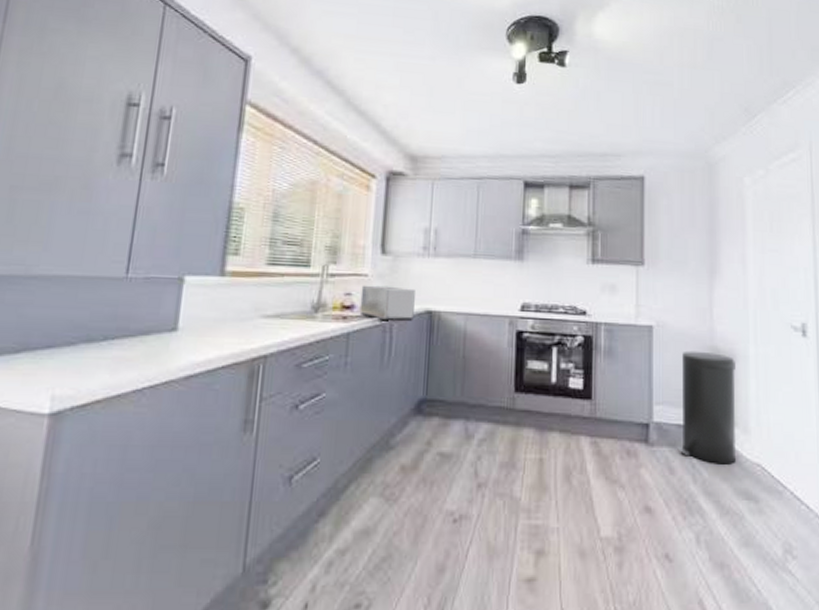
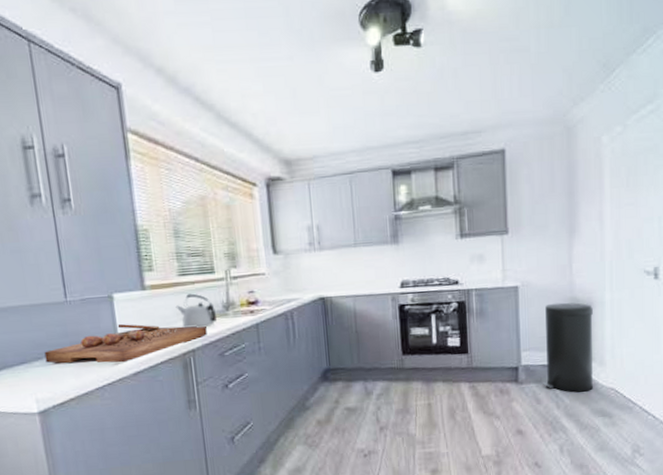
cutting board: none [79,312,287,362] -> present [44,323,207,364]
kettle: none [255,287,303,329] -> present [175,293,218,329]
toaster: present [359,285,415,322] -> none [261,280,310,311]

